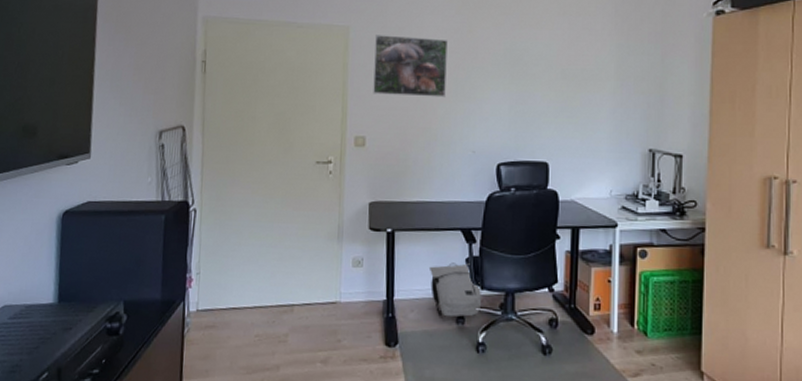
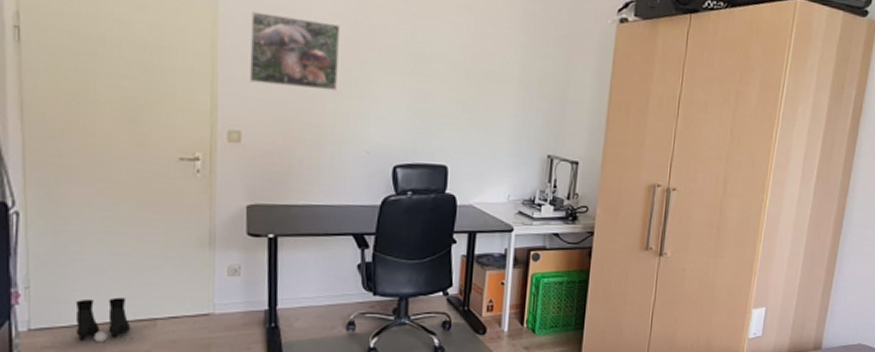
boots: none [232,284,273,325] -> present [75,297,130,343]
backpack: present [430,262,482,318] -> none [318,269,375,325]

